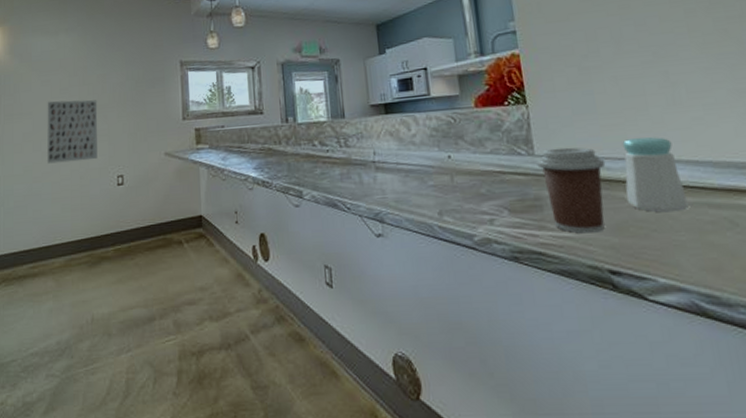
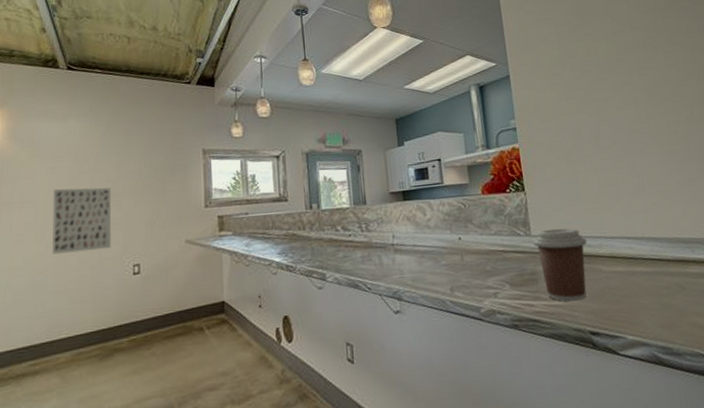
salt shaker: present [622,137,689,213] -> none [600,218,650,281]

